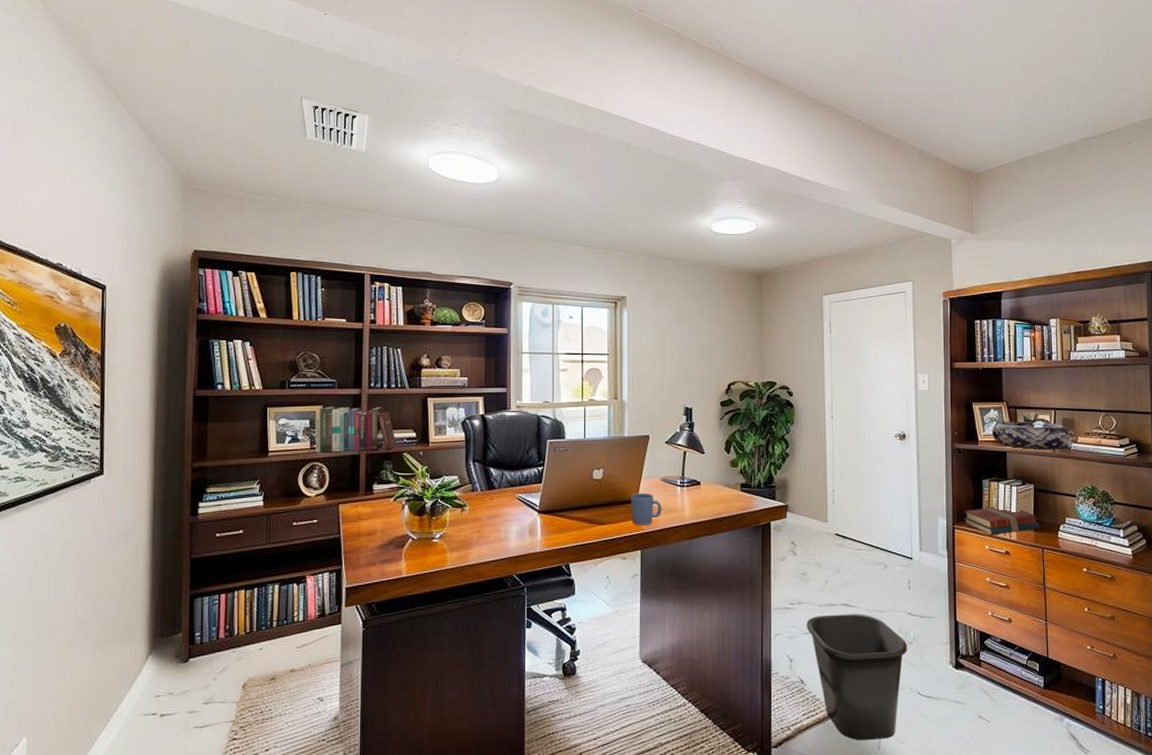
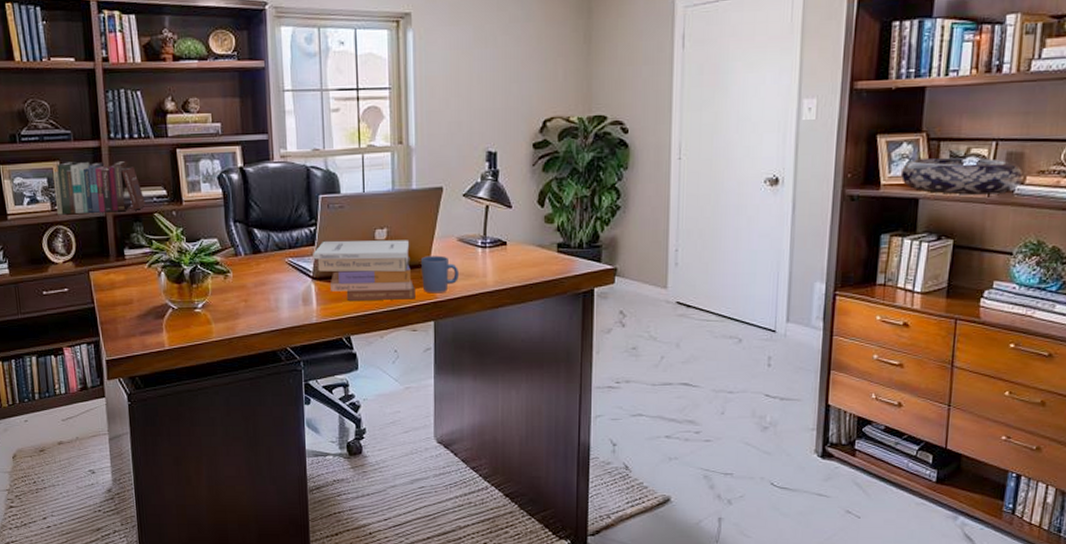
books: none [540,479,625,532] -> present [313,240,415,301]
waste bin: present [806,614,908,740] -> none [634,395,762,532]
books: present [964,507,1040,536] -> none [850,268,955,304]

